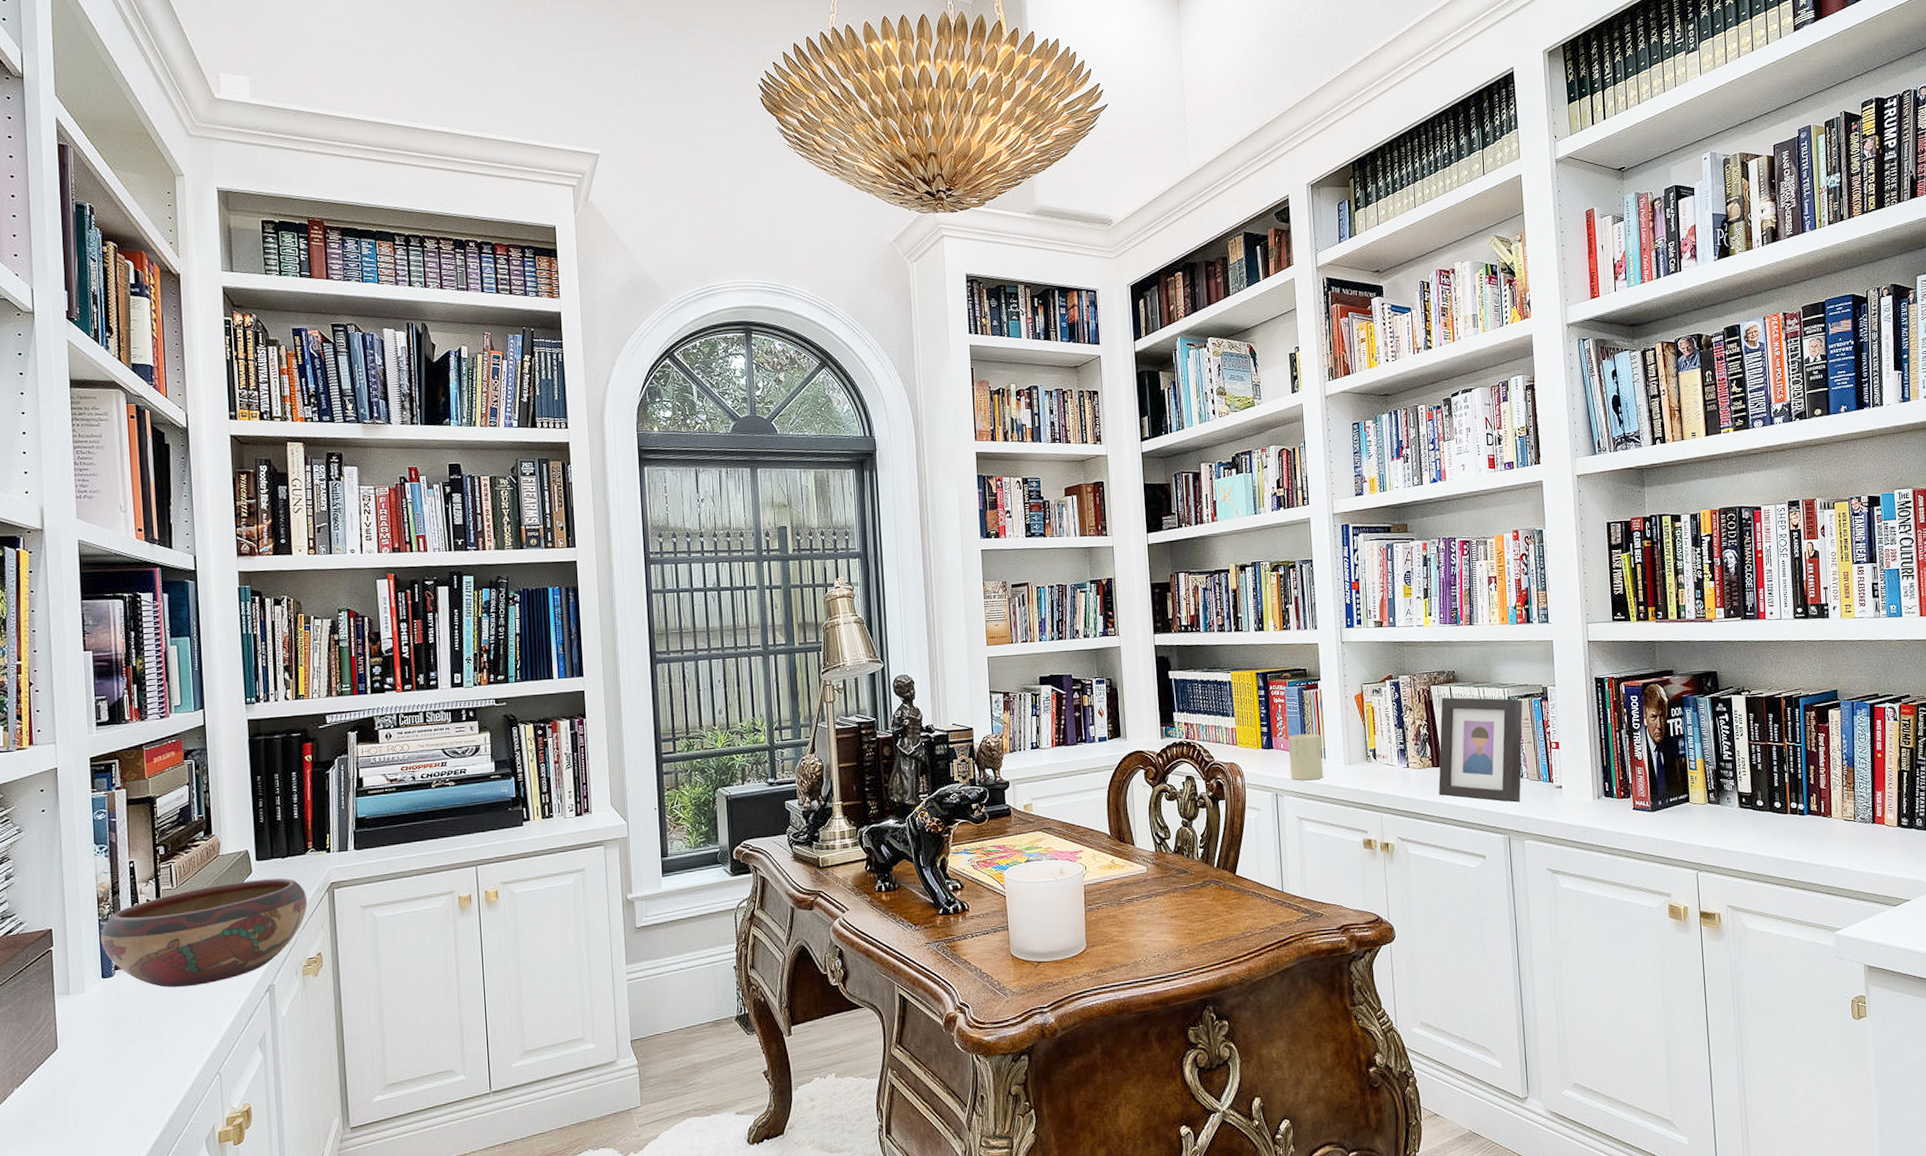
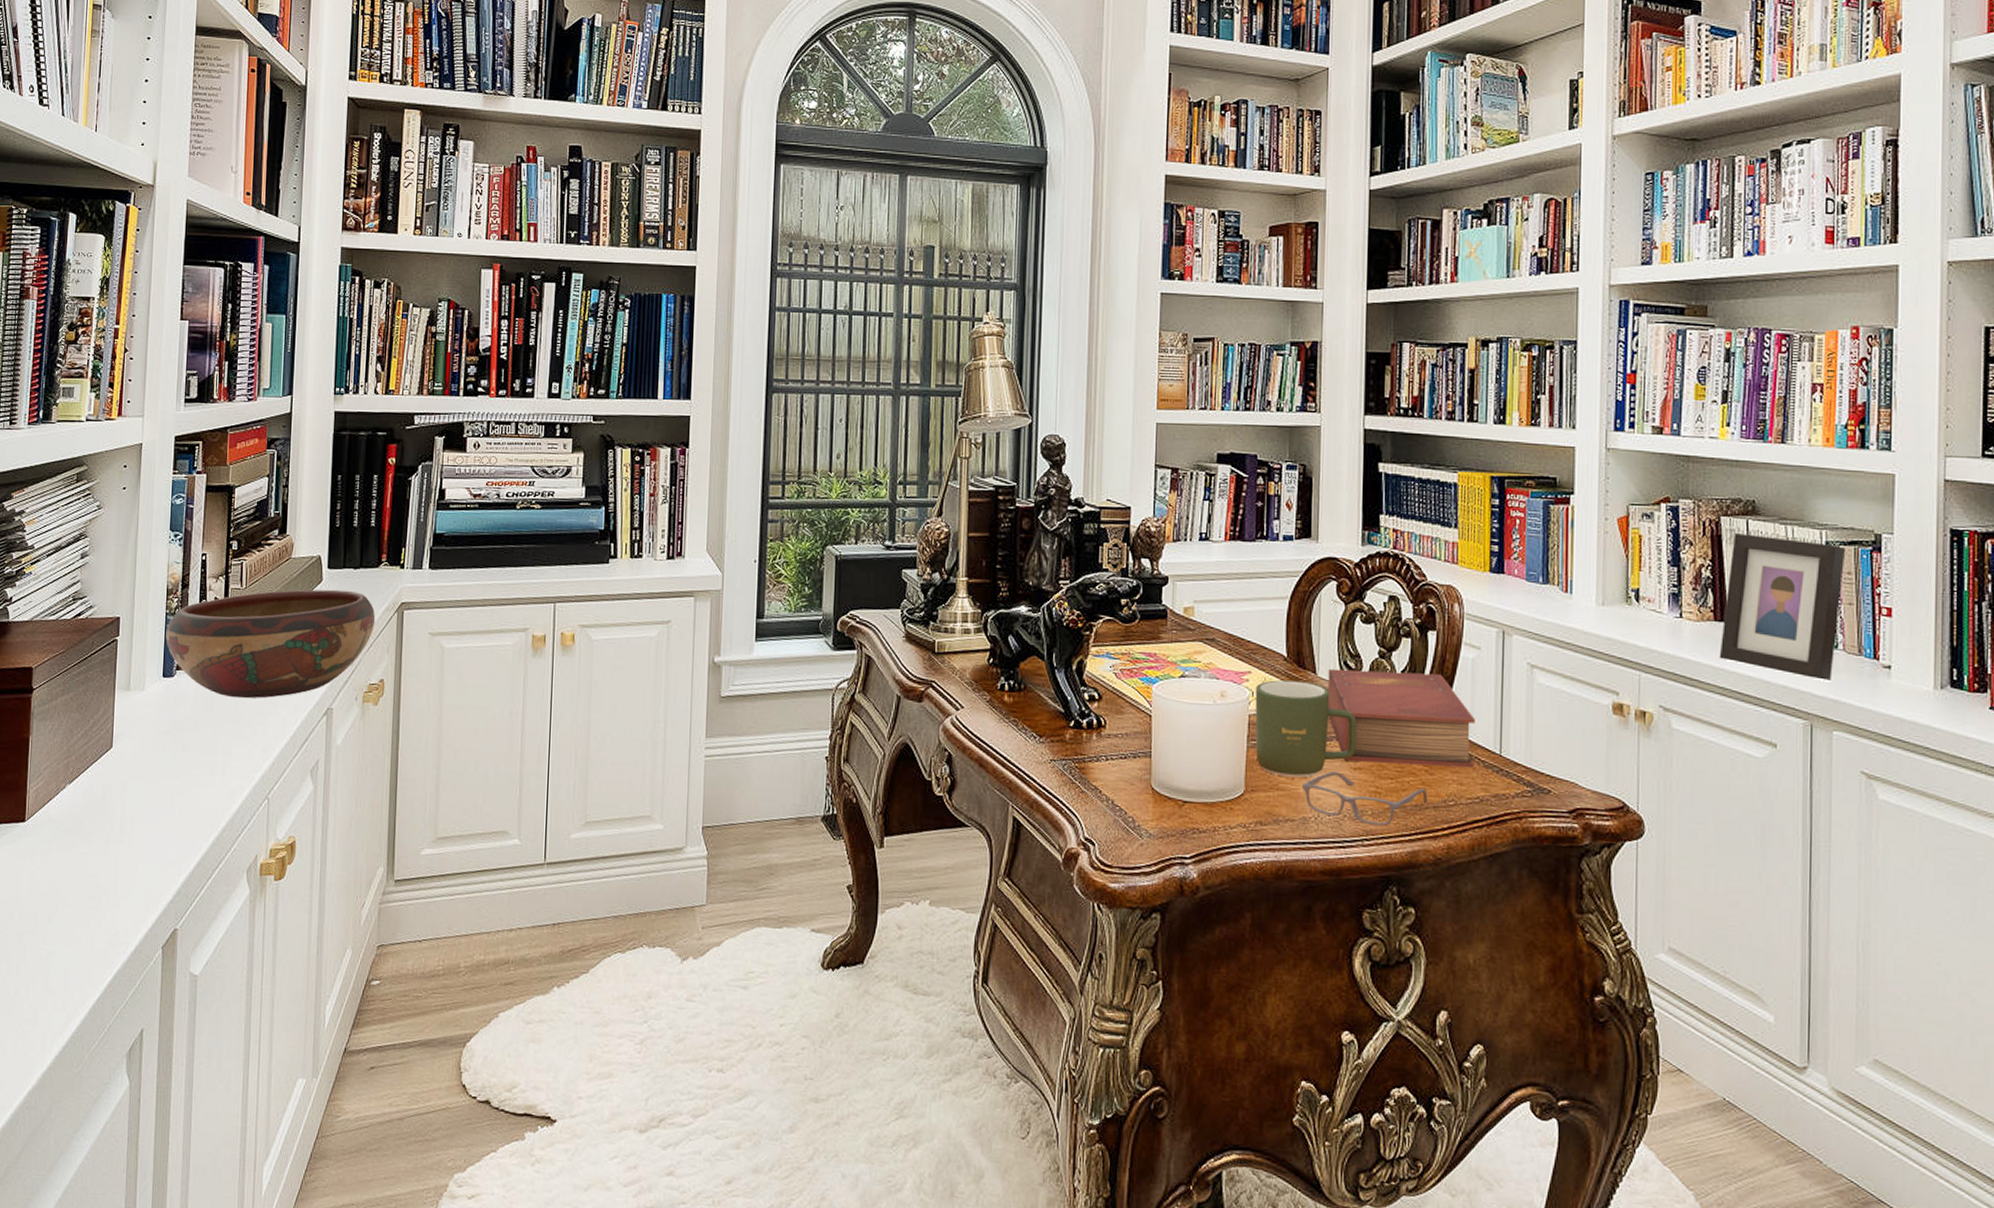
mug: none [1087,853,1172,932] -> present [1255,680,1357,778]
eyeglasses: none [1132,921,1230,961] -> present [1302,771,1428,826]
book: none [1143,834,1264,912] -> present [1327,668,1475,768]
candle: present [1288,733,1324,781] -> none [1523,559,1570,620]

